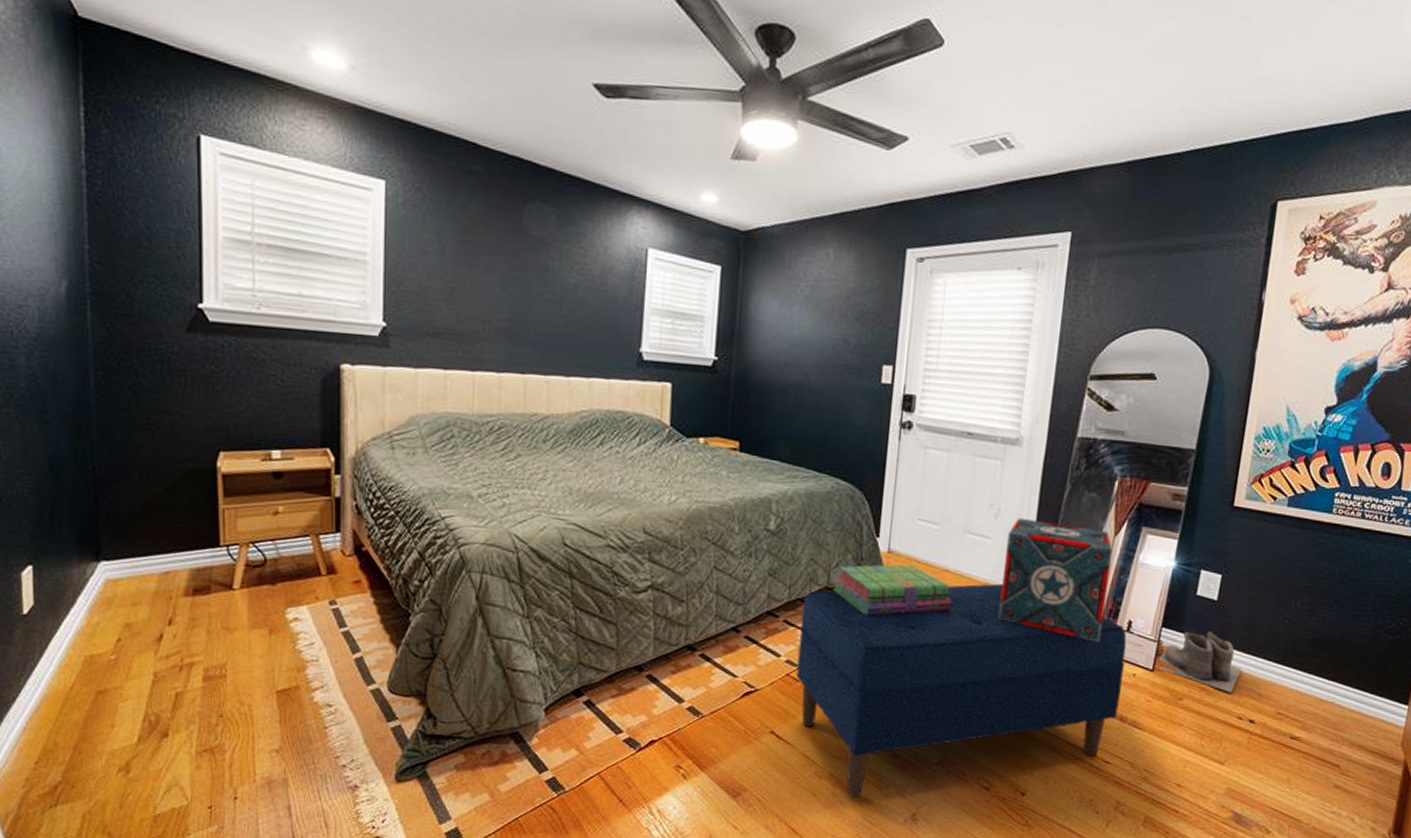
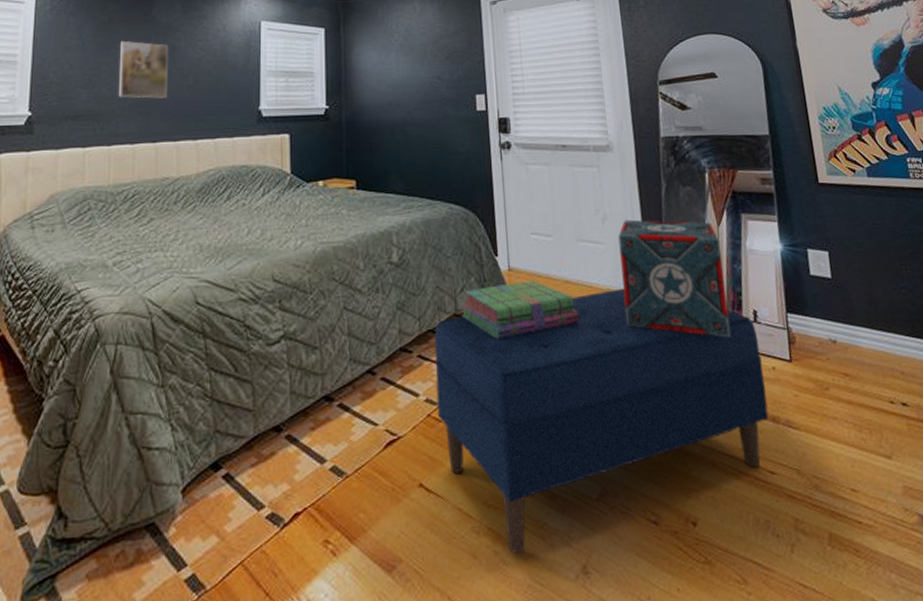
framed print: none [482,251,540,325] -> present [118,40,168,99]
boots: present [1158,632,1242,693] -> none [792,311,878,375]

